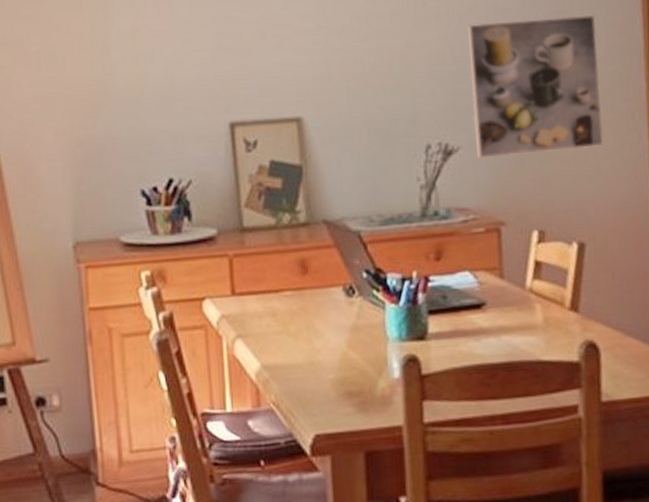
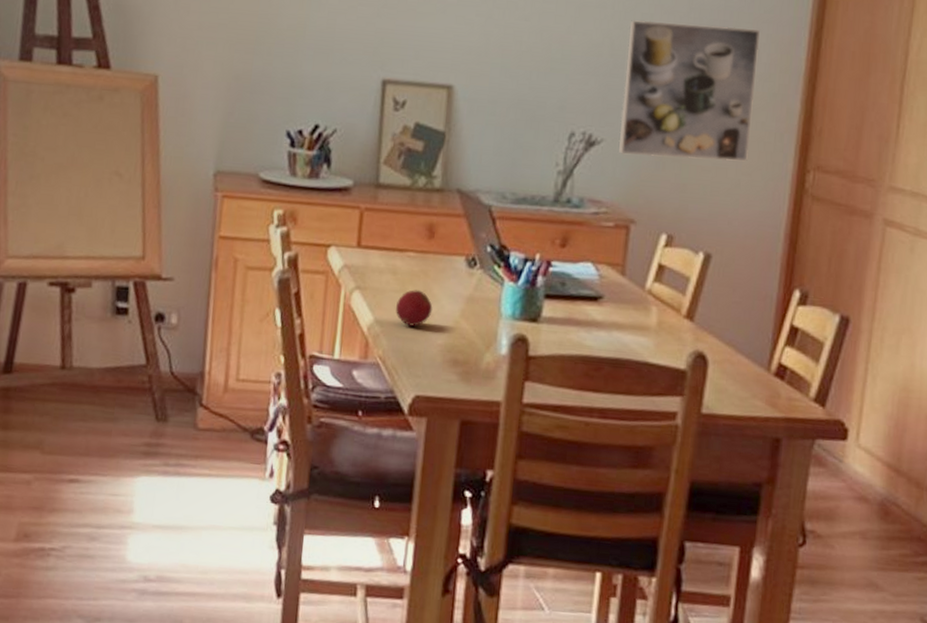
apple: none [280,328,319,366] -> present [395,290,433,327]

